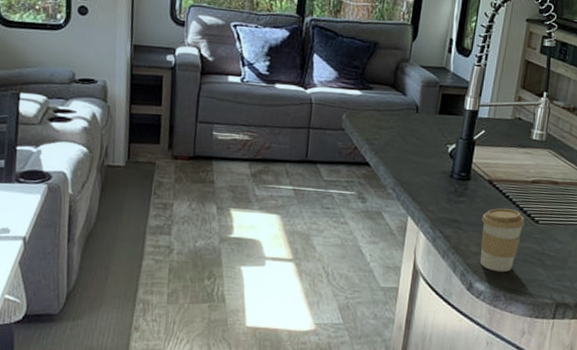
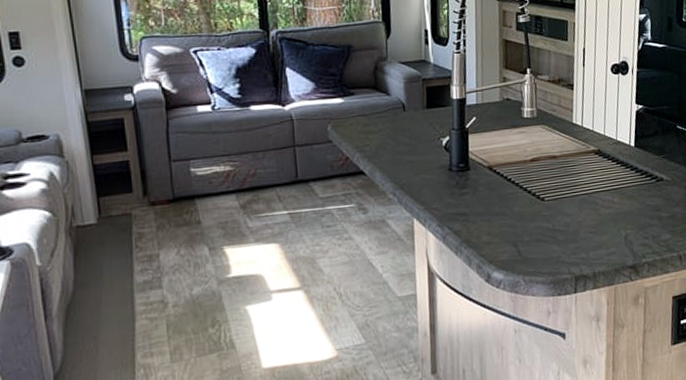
coffee cup: present [480,208,525,272] -> none [488,191,531,258]

